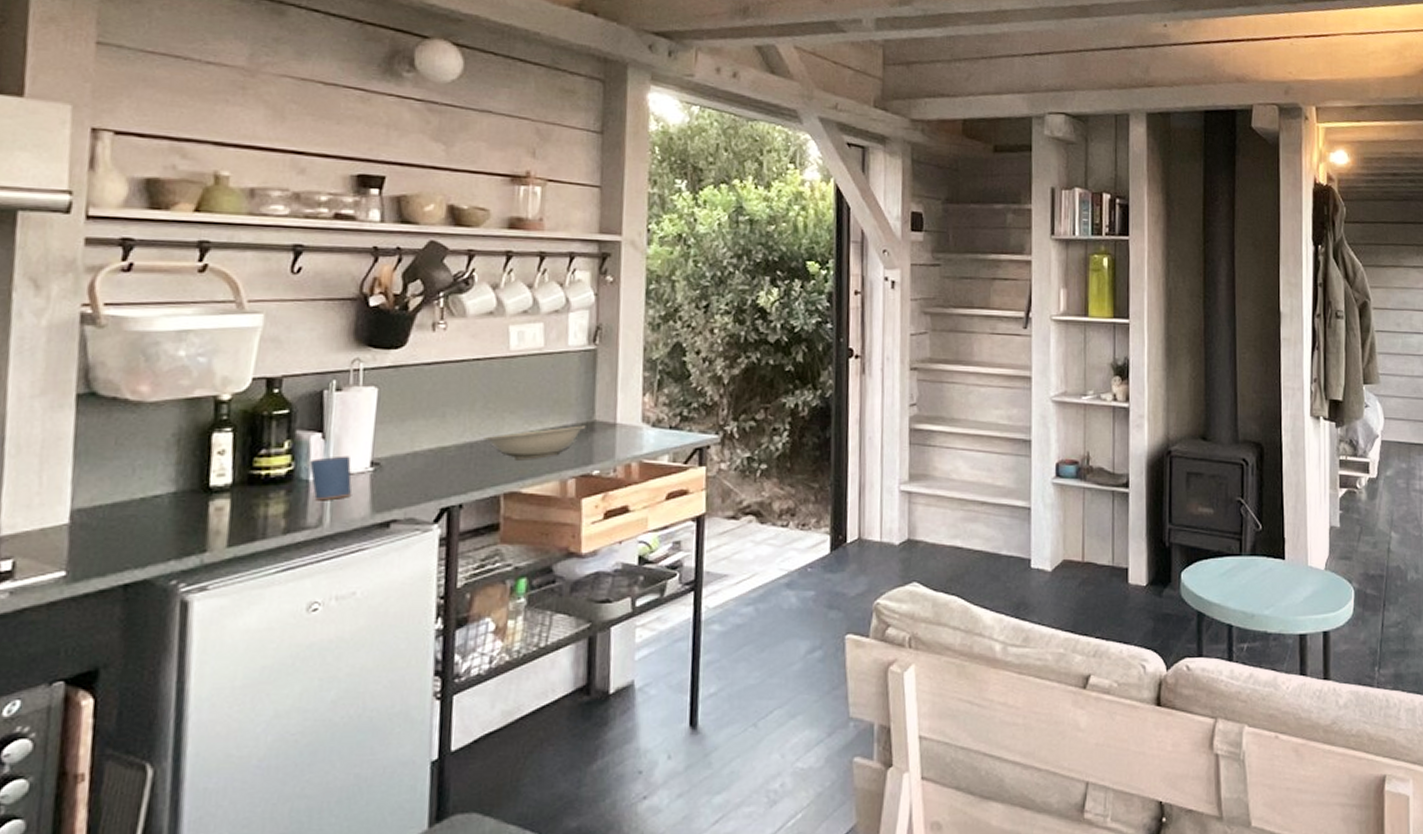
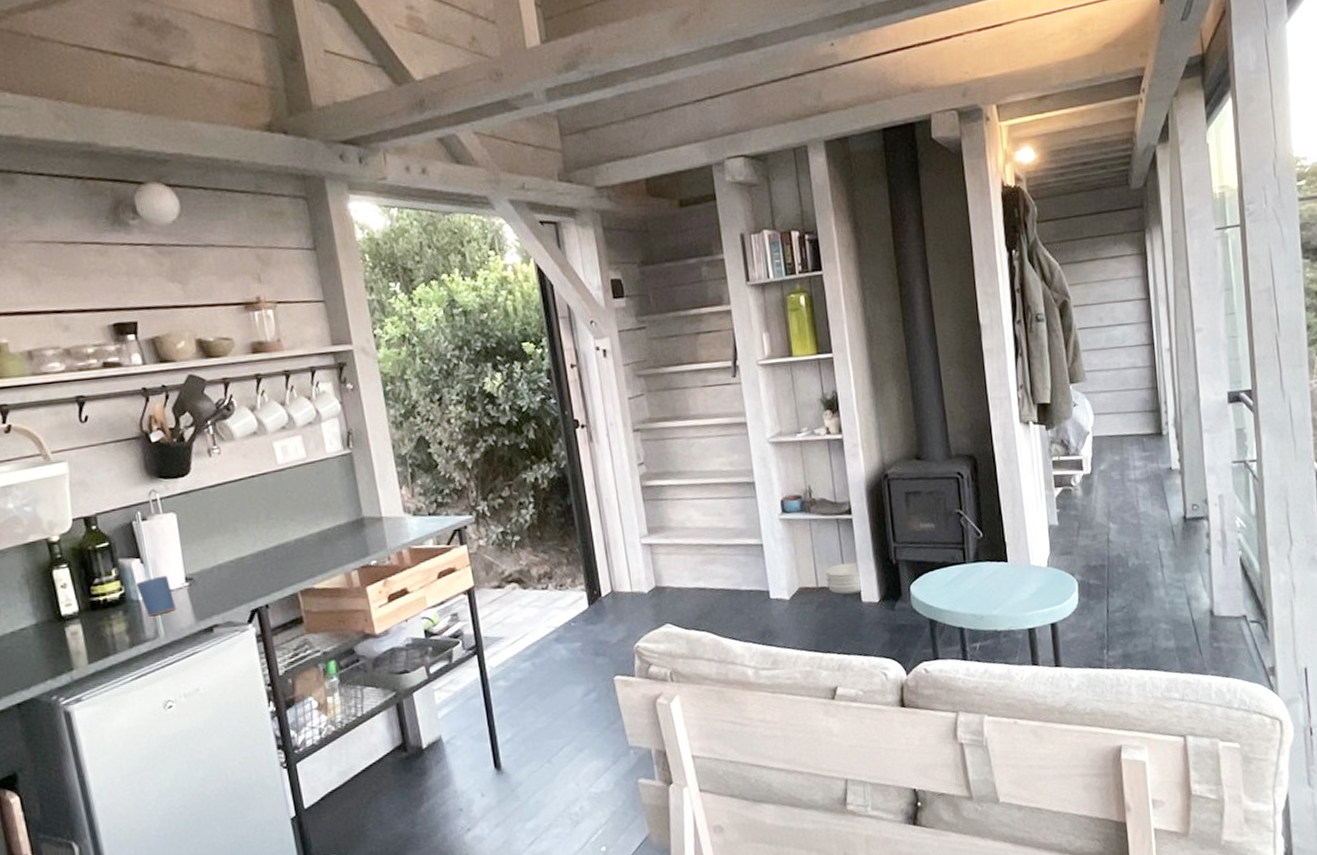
bowl: present [484,425,586,462] -> none [273,522,357,562]
bowl: none [1093,539,1132,576] -> present [825,562,864,597]

